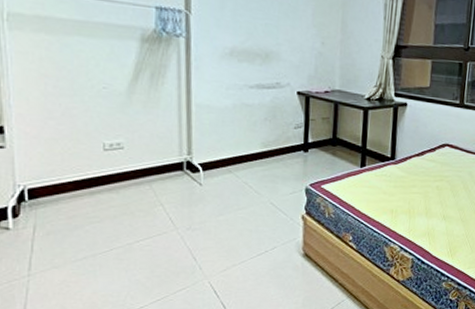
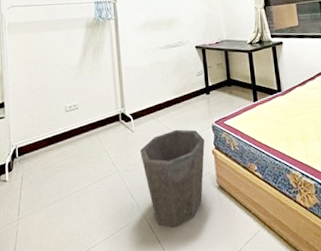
waste bin: none [209,188,295,293] -> present [140,129,205,227]

